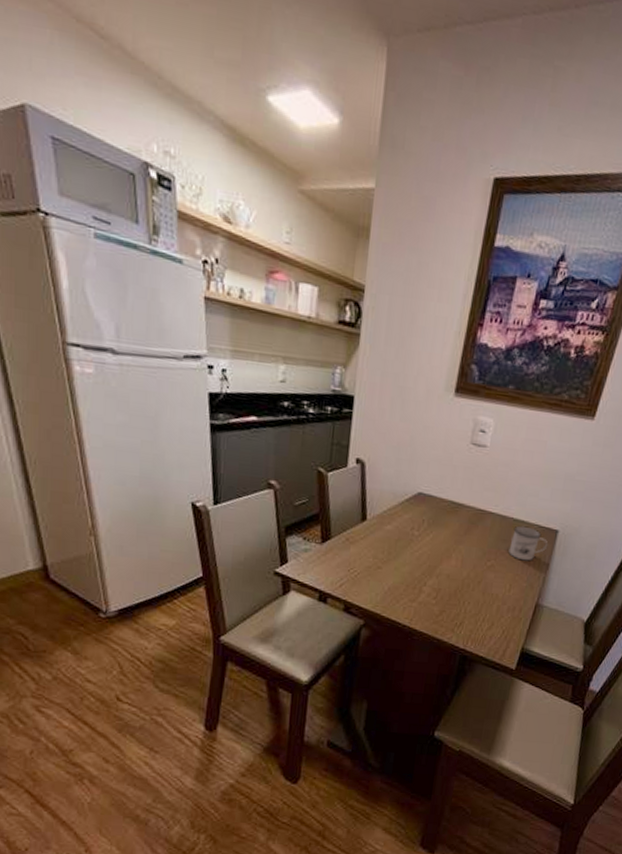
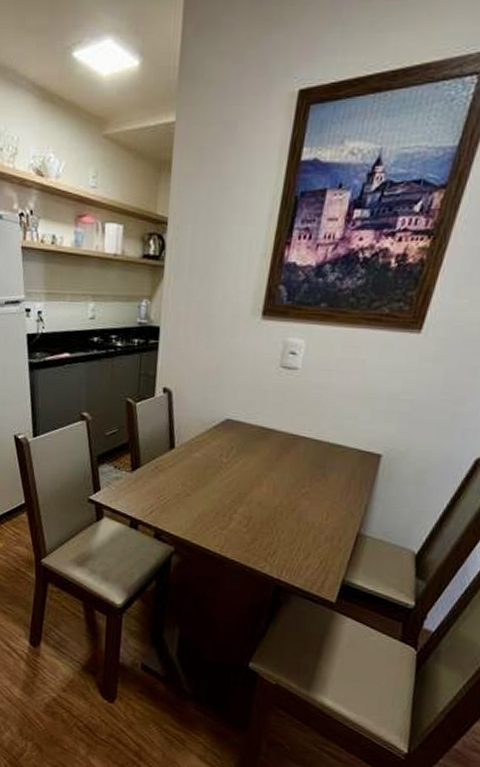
mug: present [509,525,548,561] -> none [325,450,370,488]

